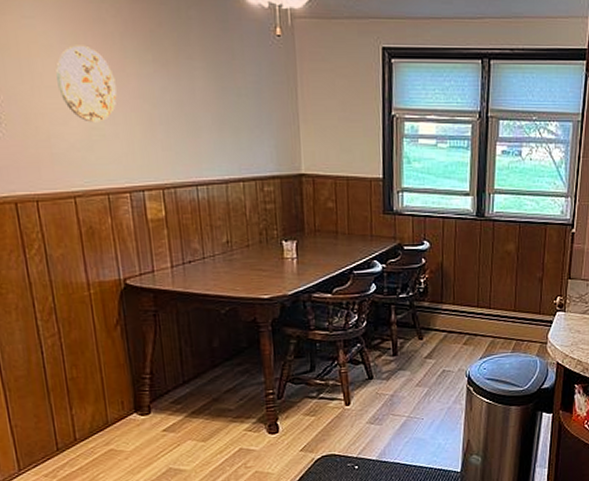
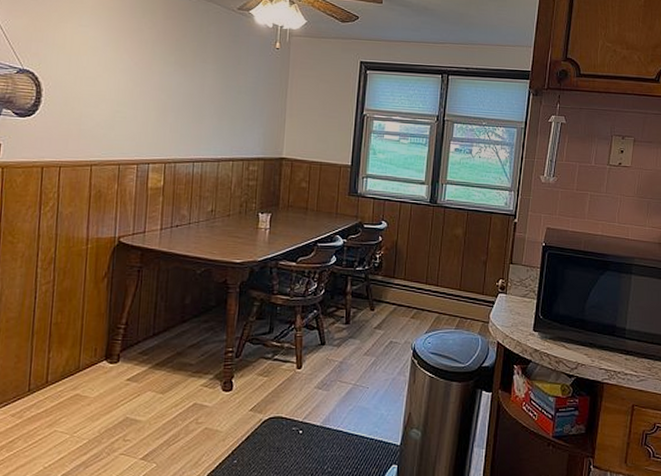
decorative plate: present [56,45,117,123] -> none [96,47,142,107]

